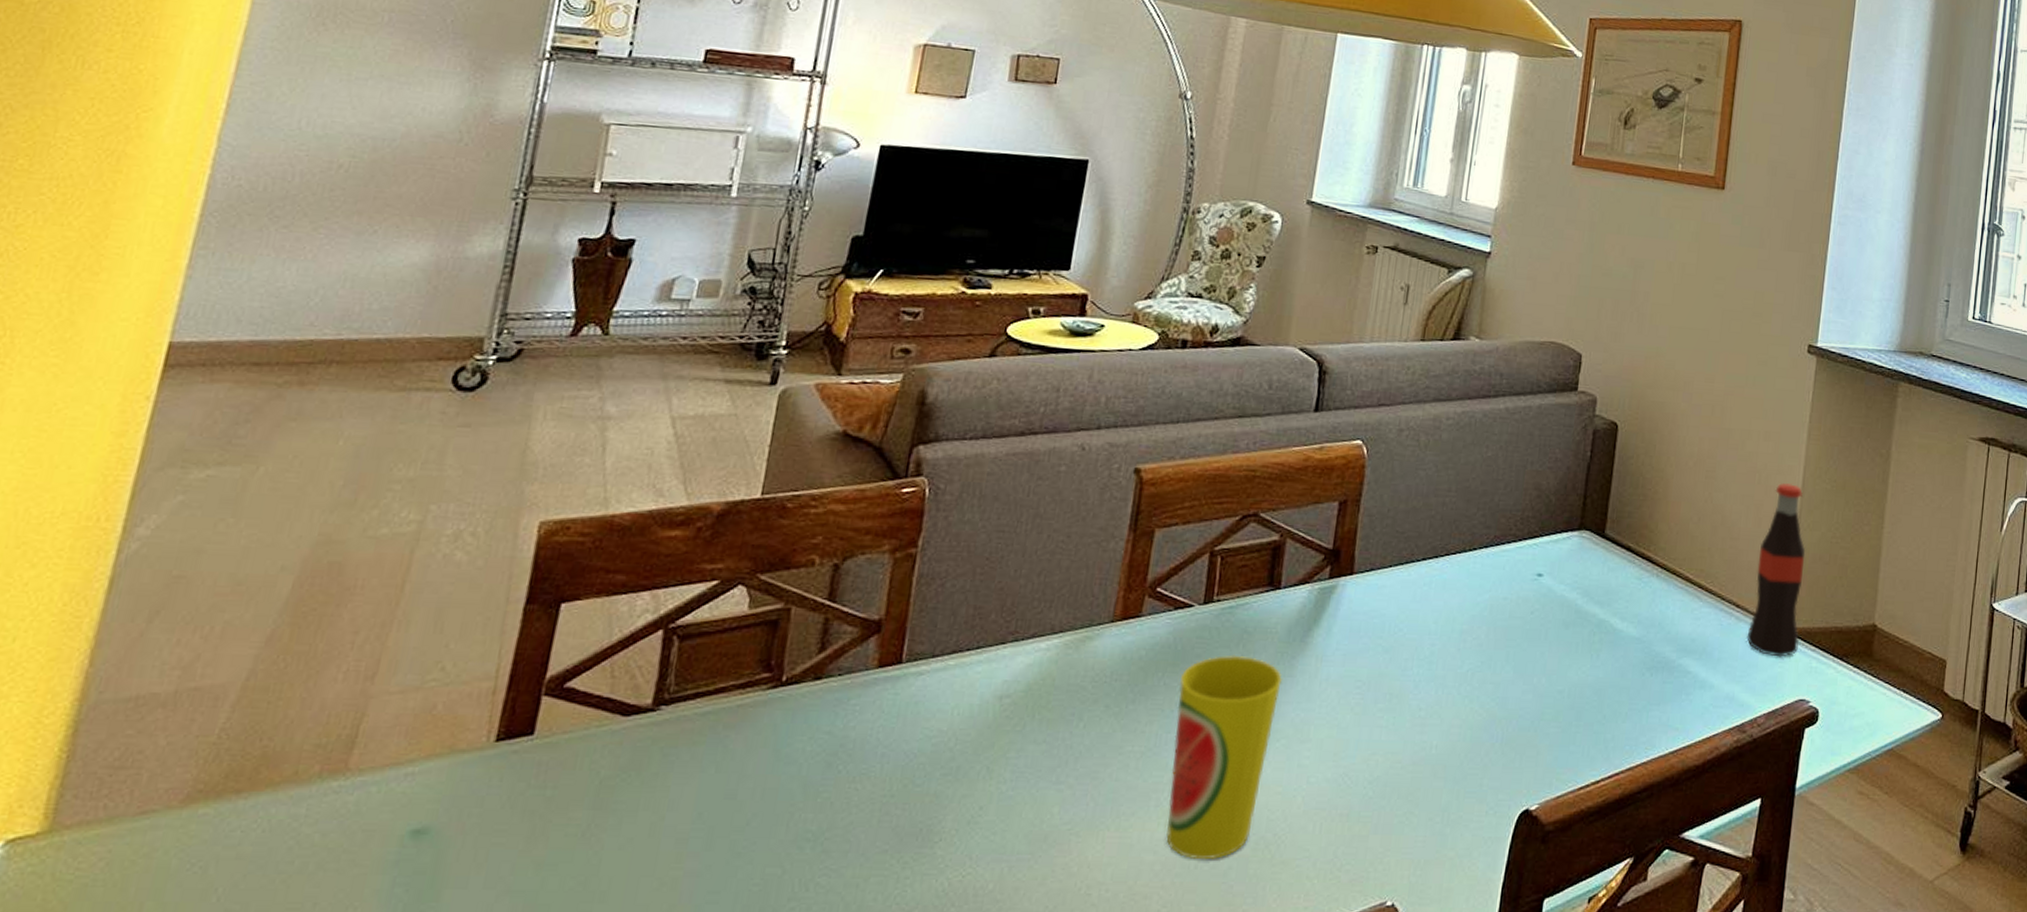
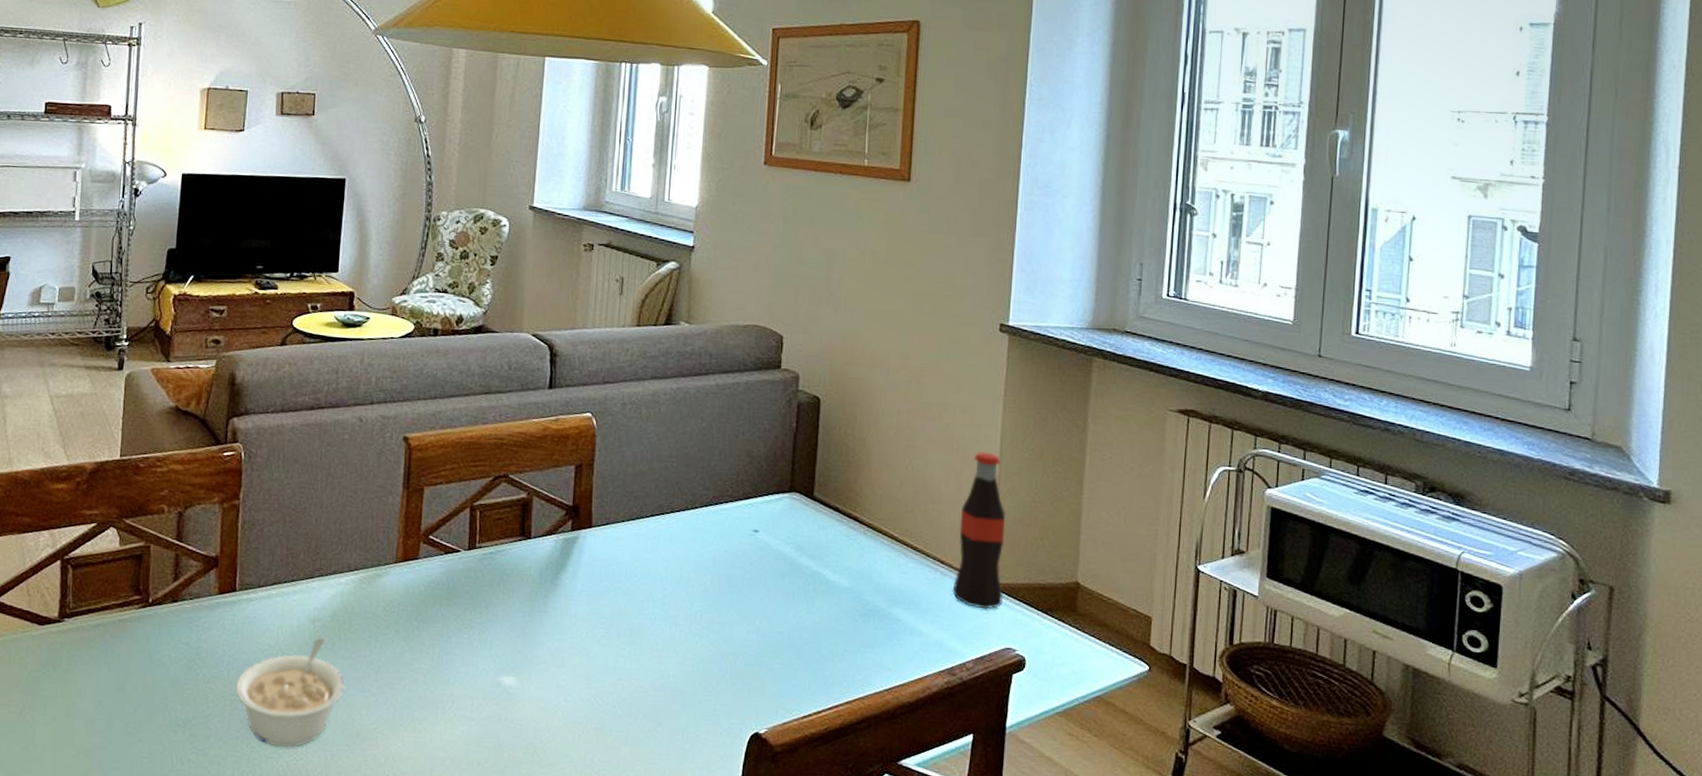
legume: none [889,719,1035,861] -> present [235,638,345,748]
cup: present [1166,654,1284,860] -> none [453,592,539,759]

